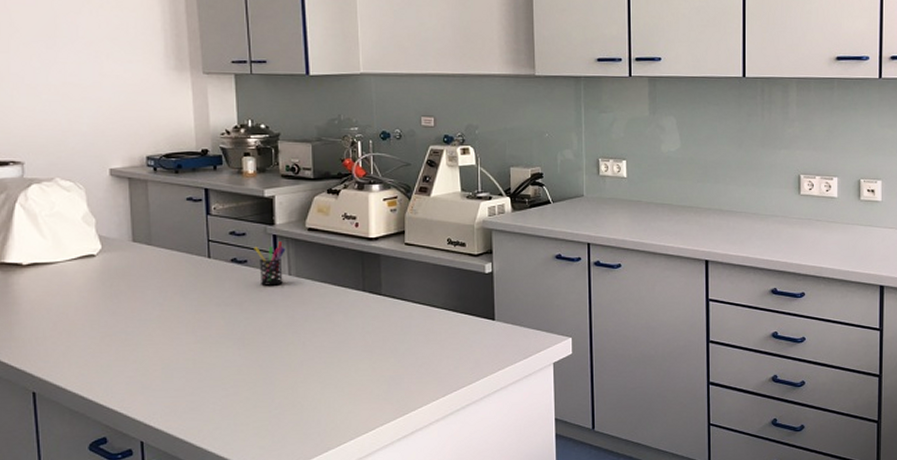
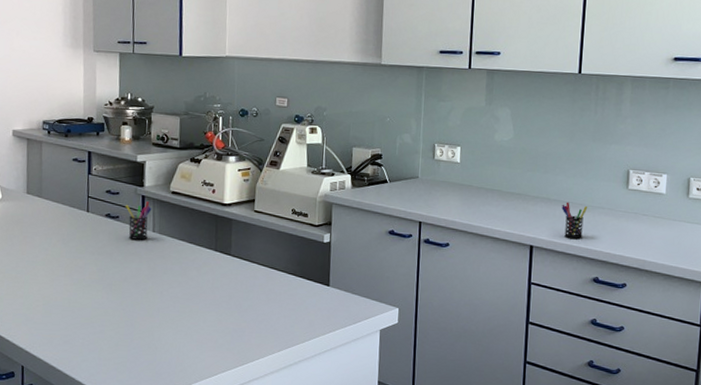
pen holder: none [735,212,761,249] -> present [562,202,588,239]

